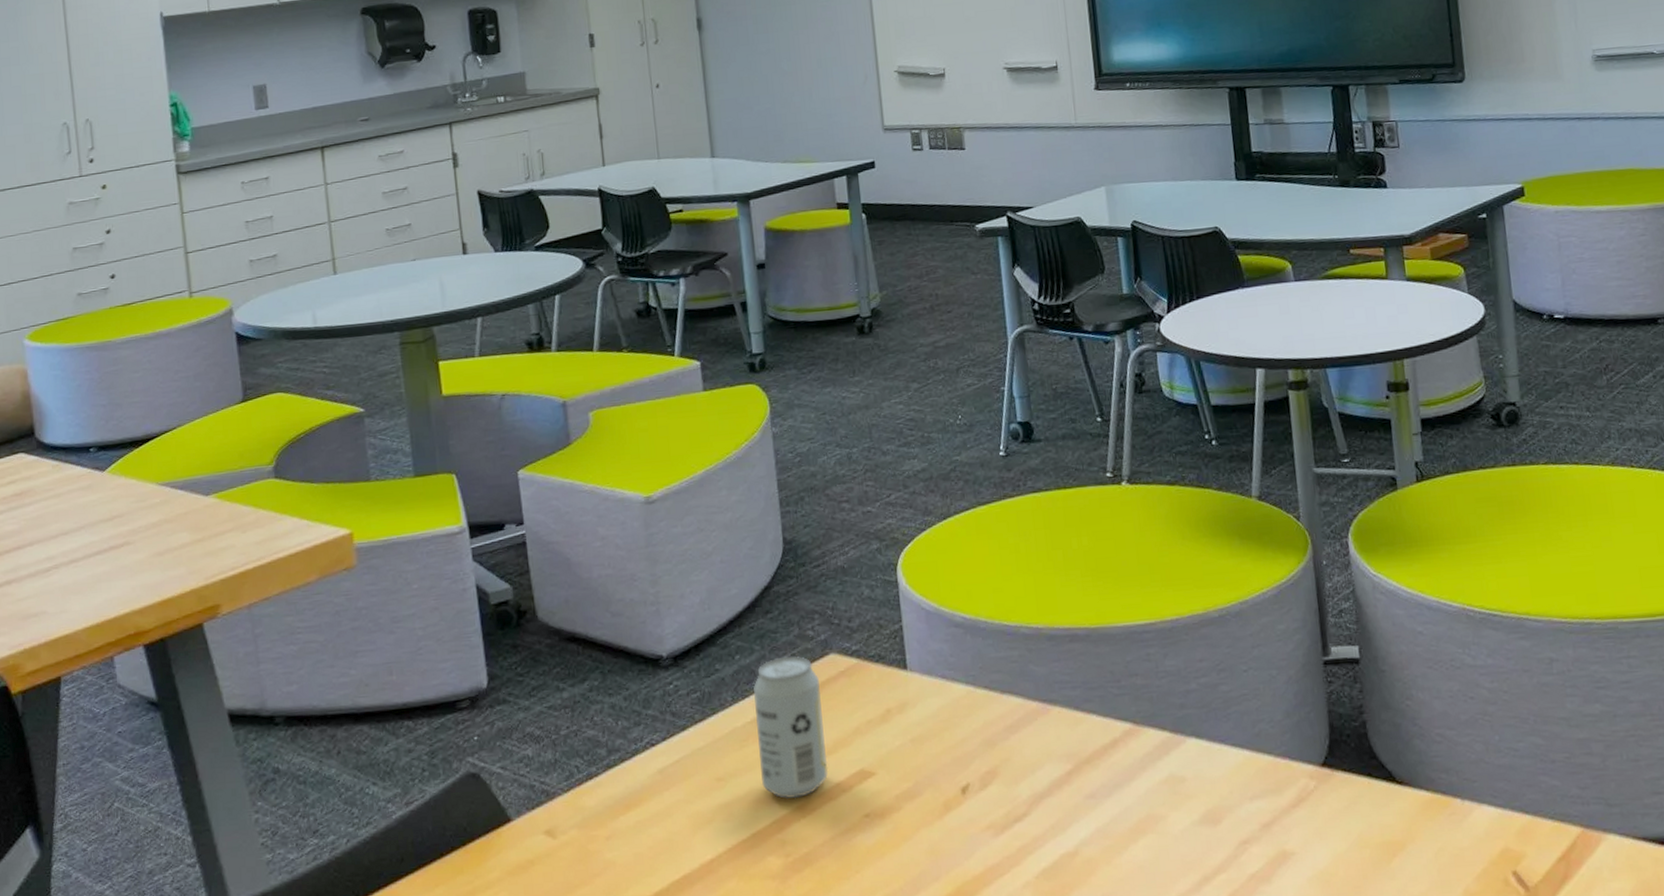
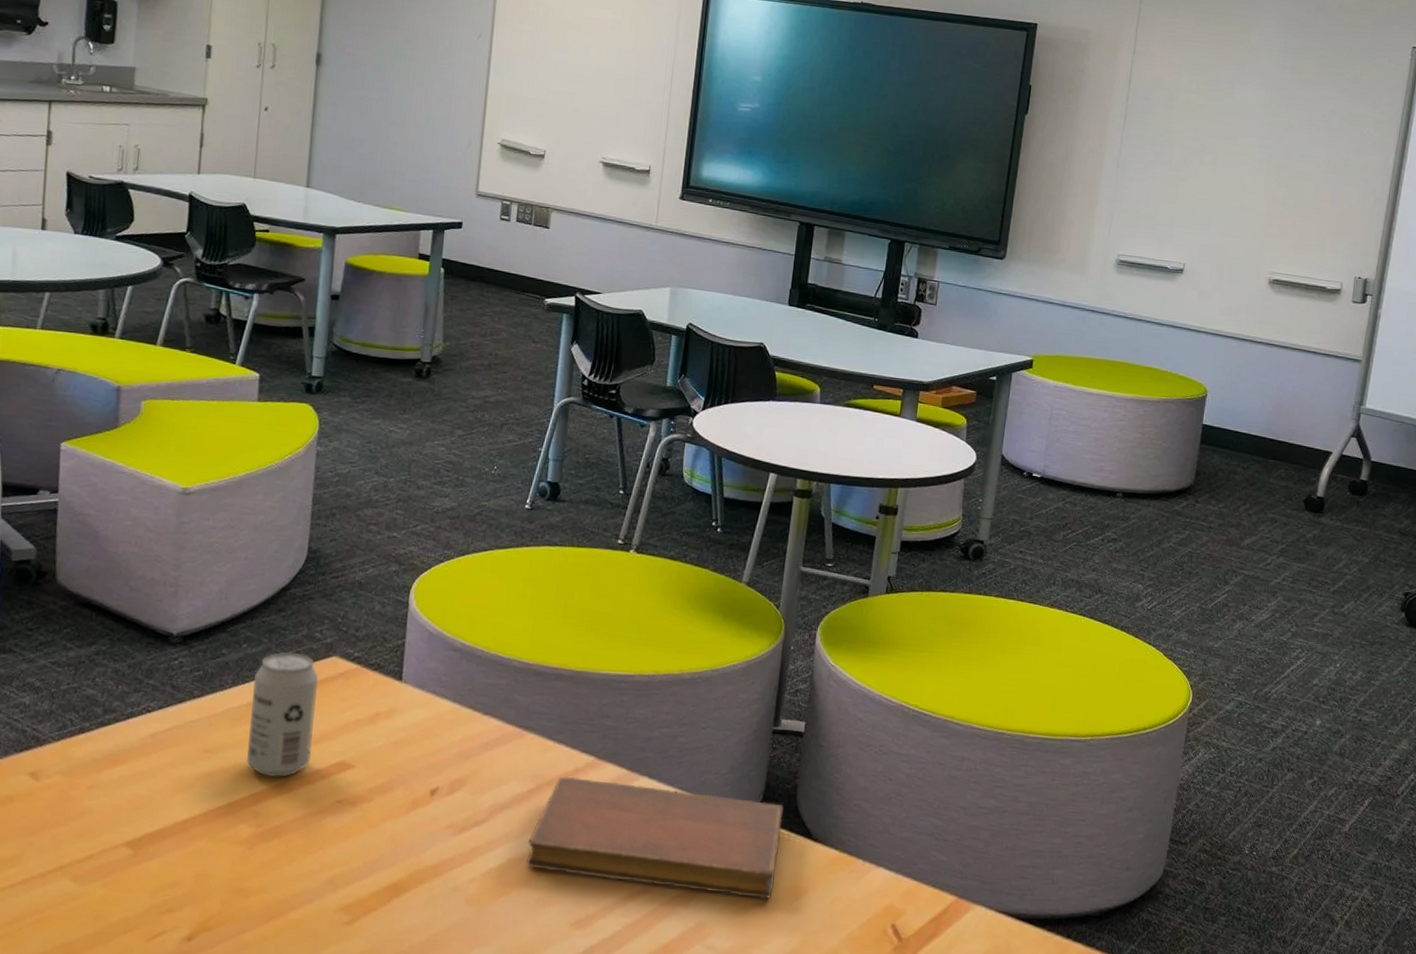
notebook: none [1078,746,1365,863] -> present [526,776,784,899]

